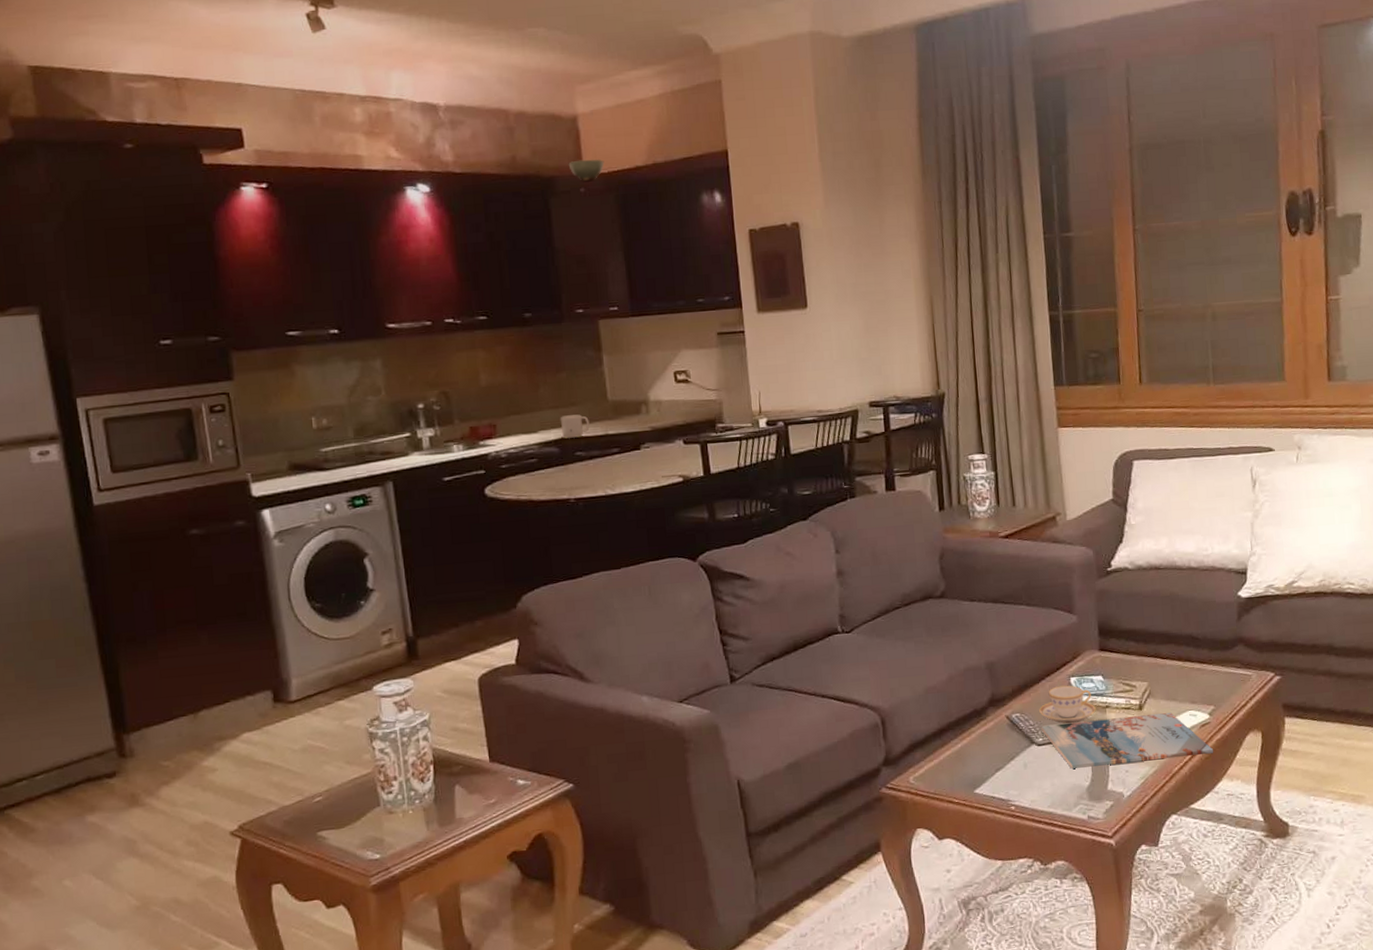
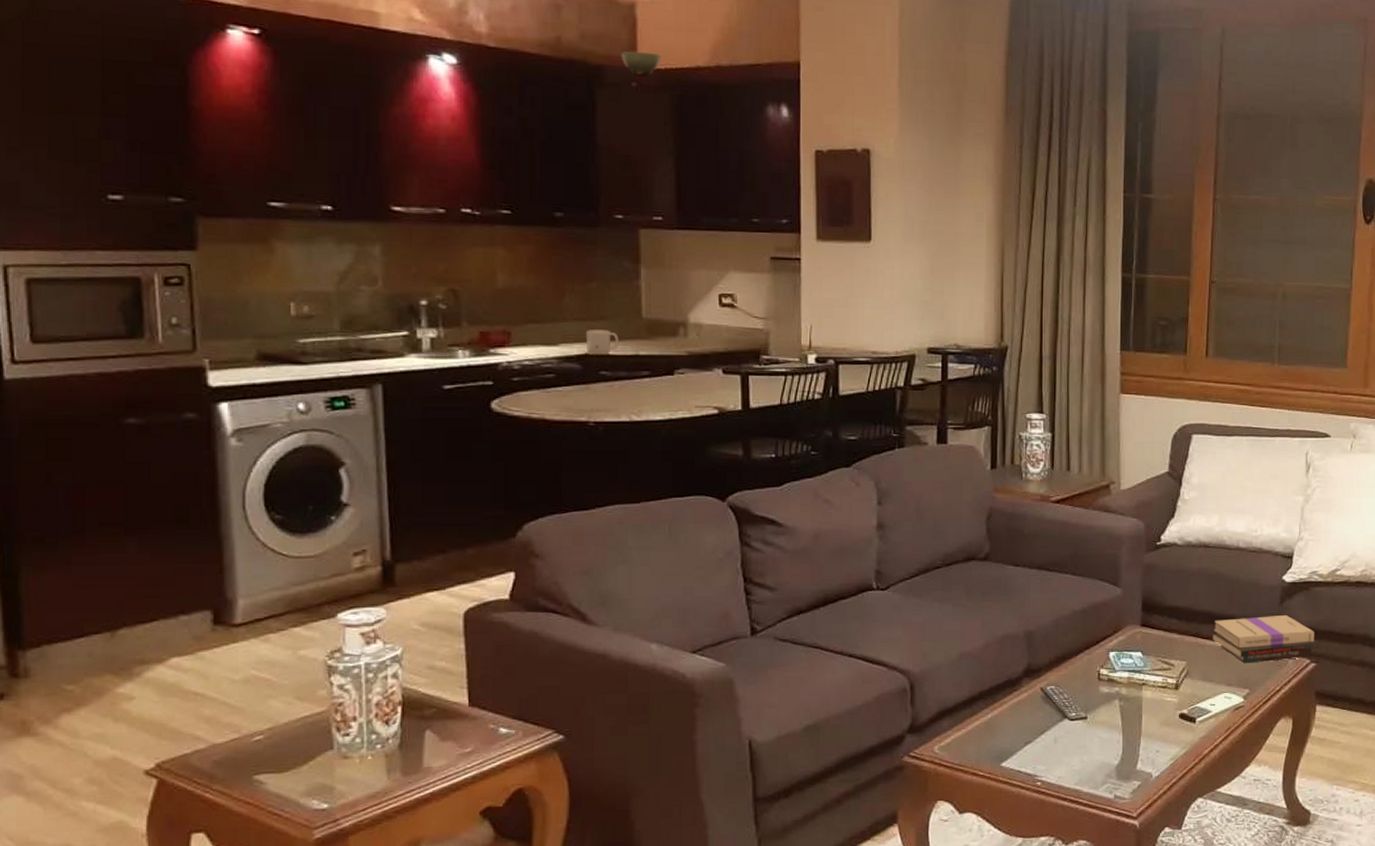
teacup: present [1039,685,1096,724] -> none [1075,660,1132,700]
magazine: present [1041,713,1214,770] -> none [1075,694,1245,747]
books: none [1171,630,1283,681] -> present [1212,615,1320,664]

